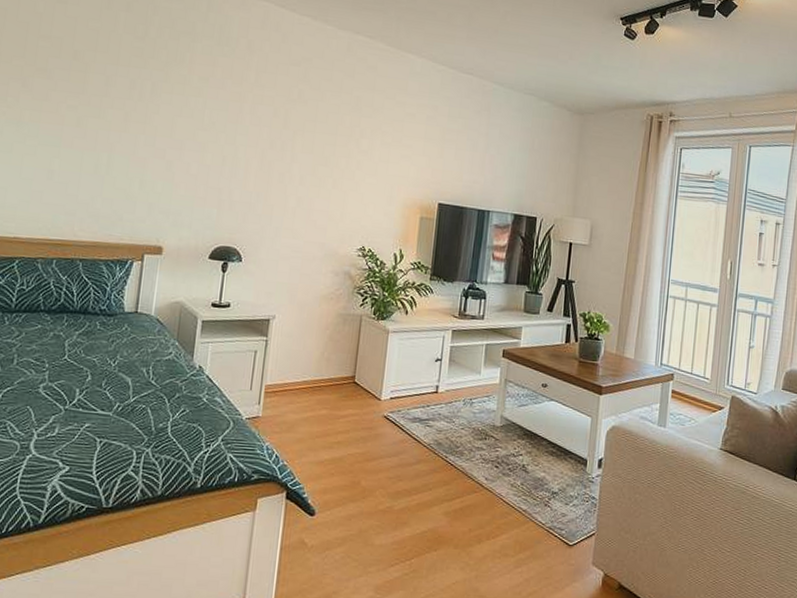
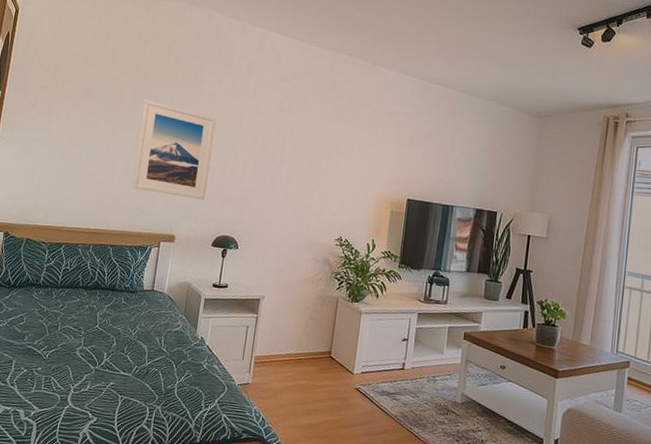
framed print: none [105,81,210,205] -> present [132,99,216,200]

